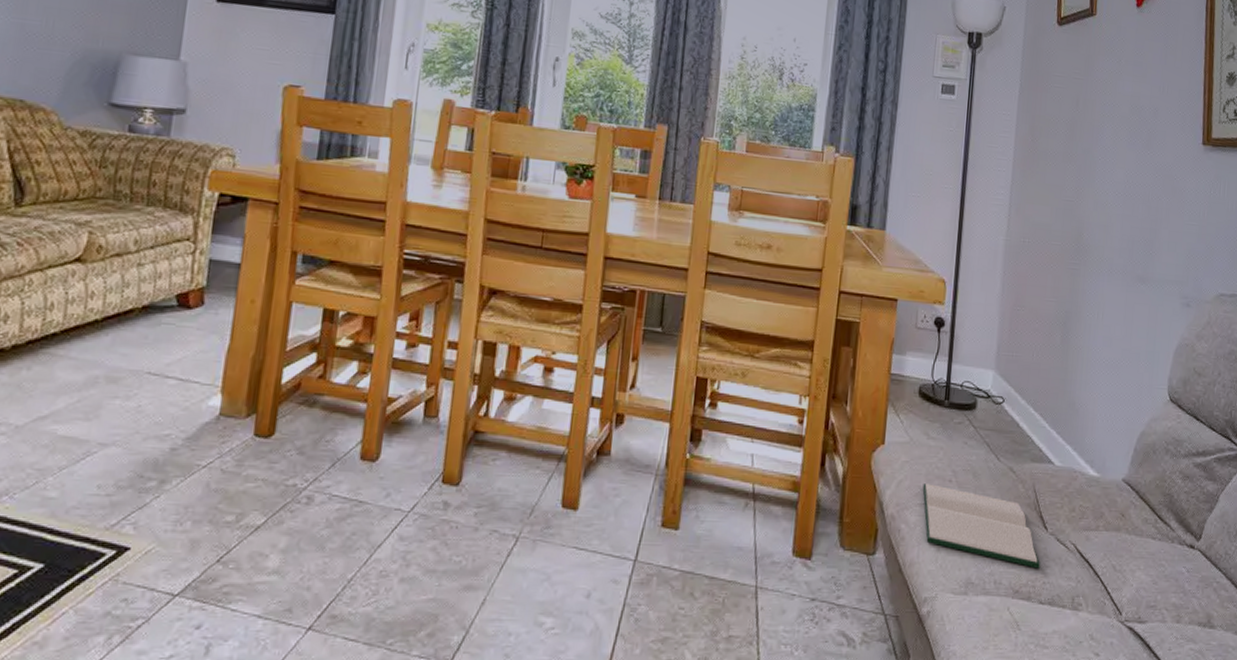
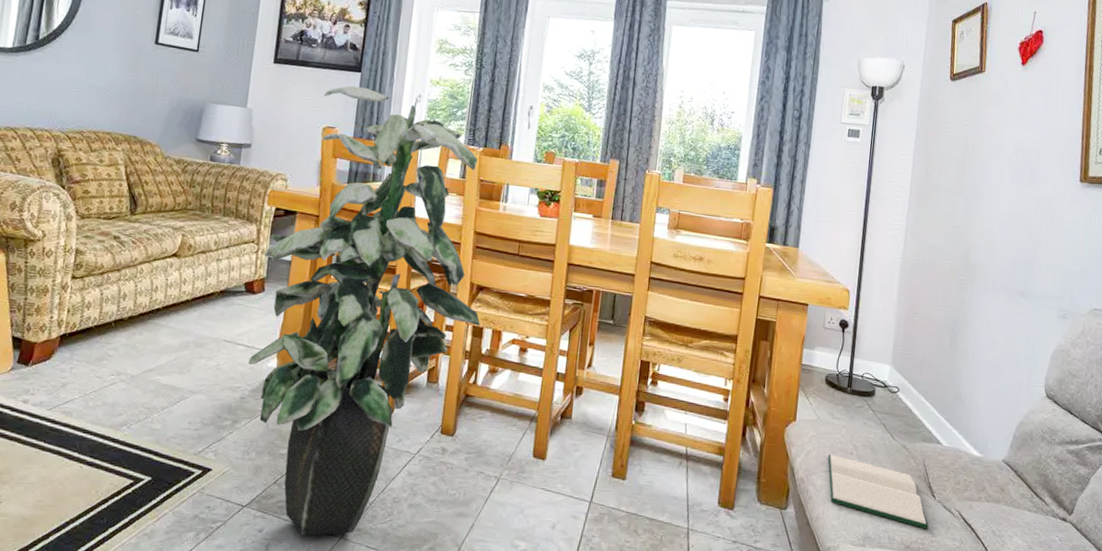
indoor plant: none [181,31,493,630] -> present [248,85,480,537]

